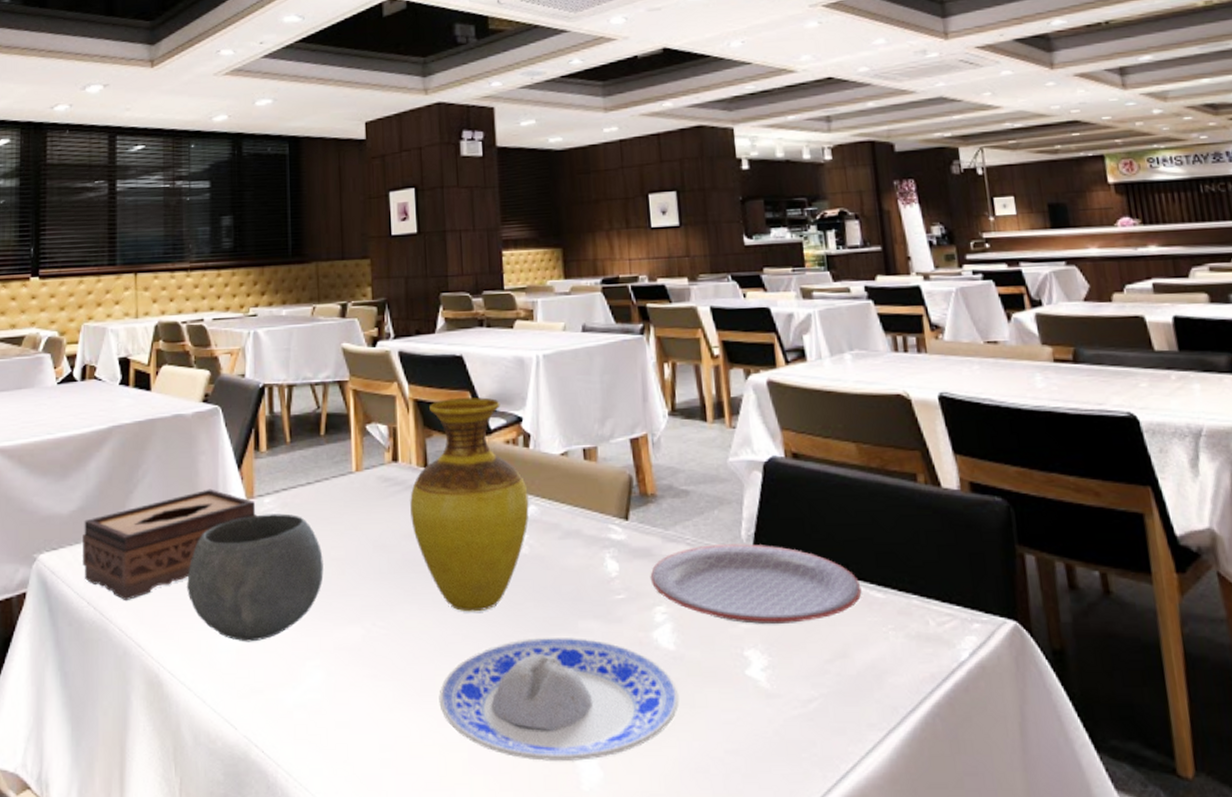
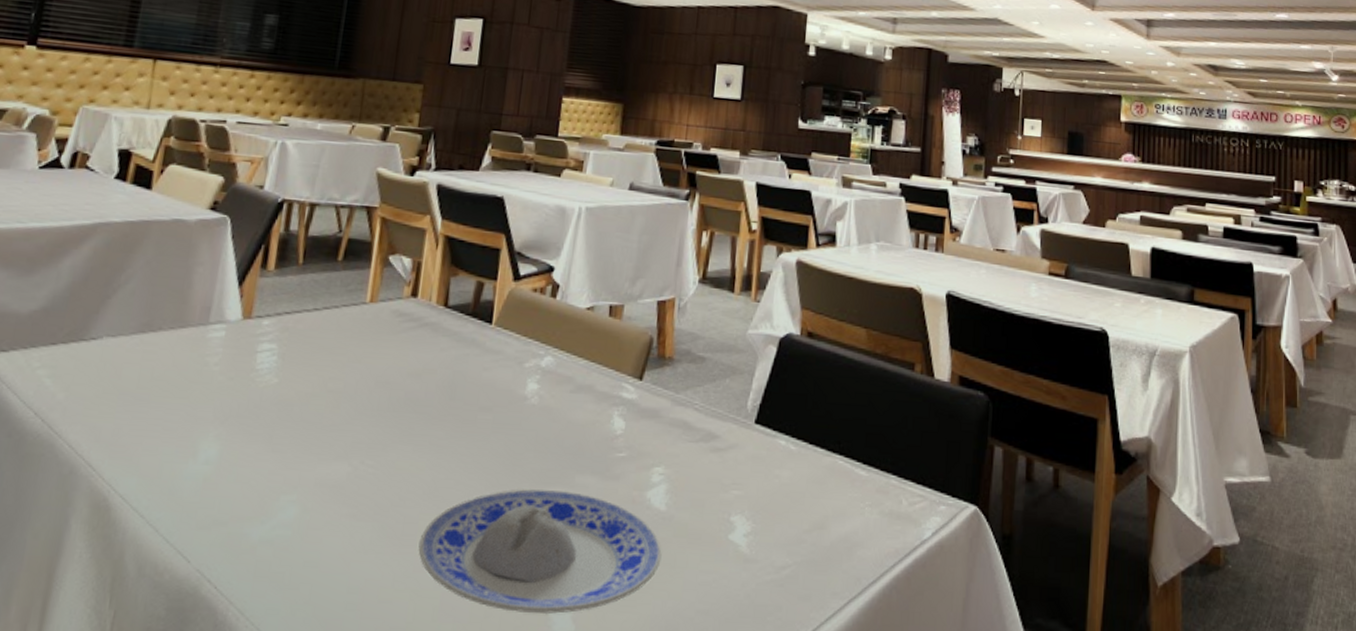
tissue box: present [81,489,257,600] -> none [36,303,253,415]
bowl: present [187,513,324,642] -> none [157,336,319,471]
vase: present [410,397,529,612] -> none [420,239,547,458]
plate: present [650,544,862,625] -> none [653,411,848,494]

